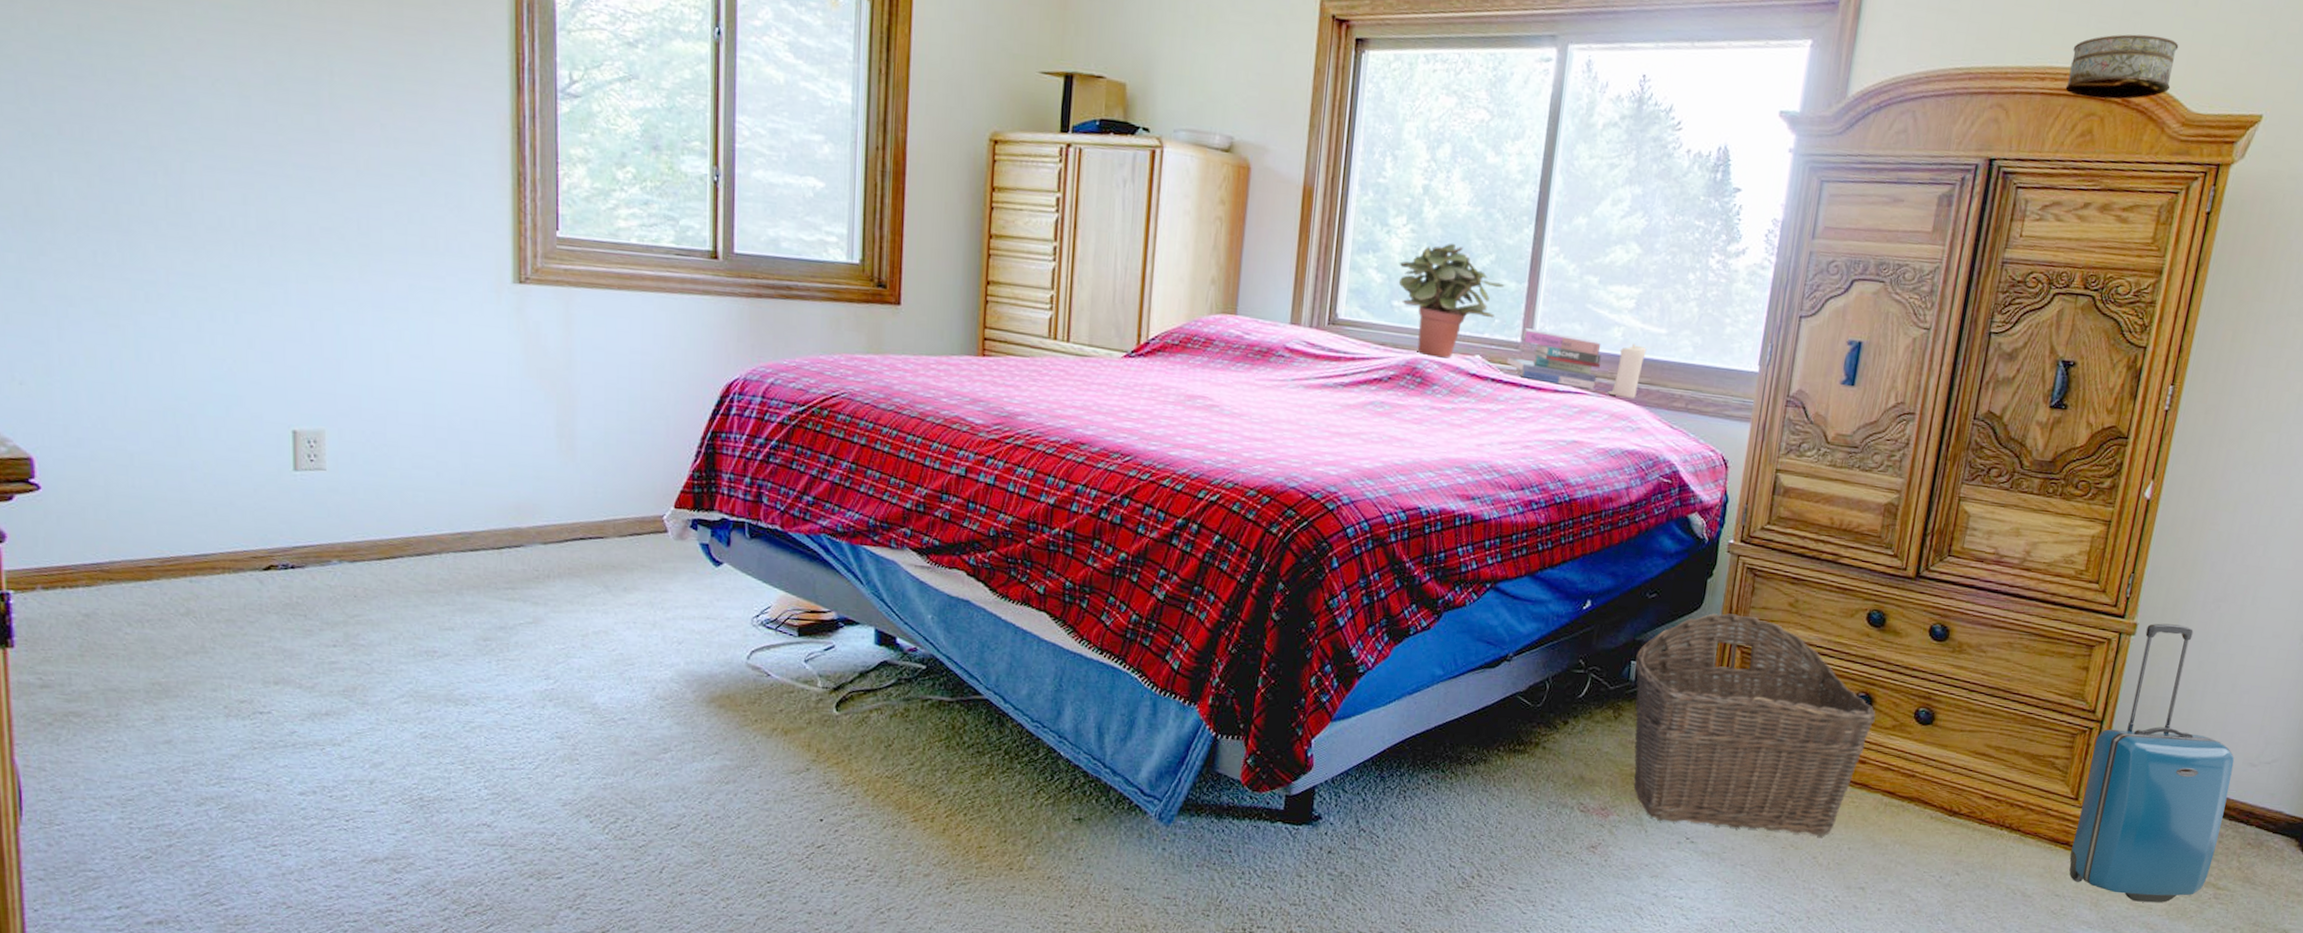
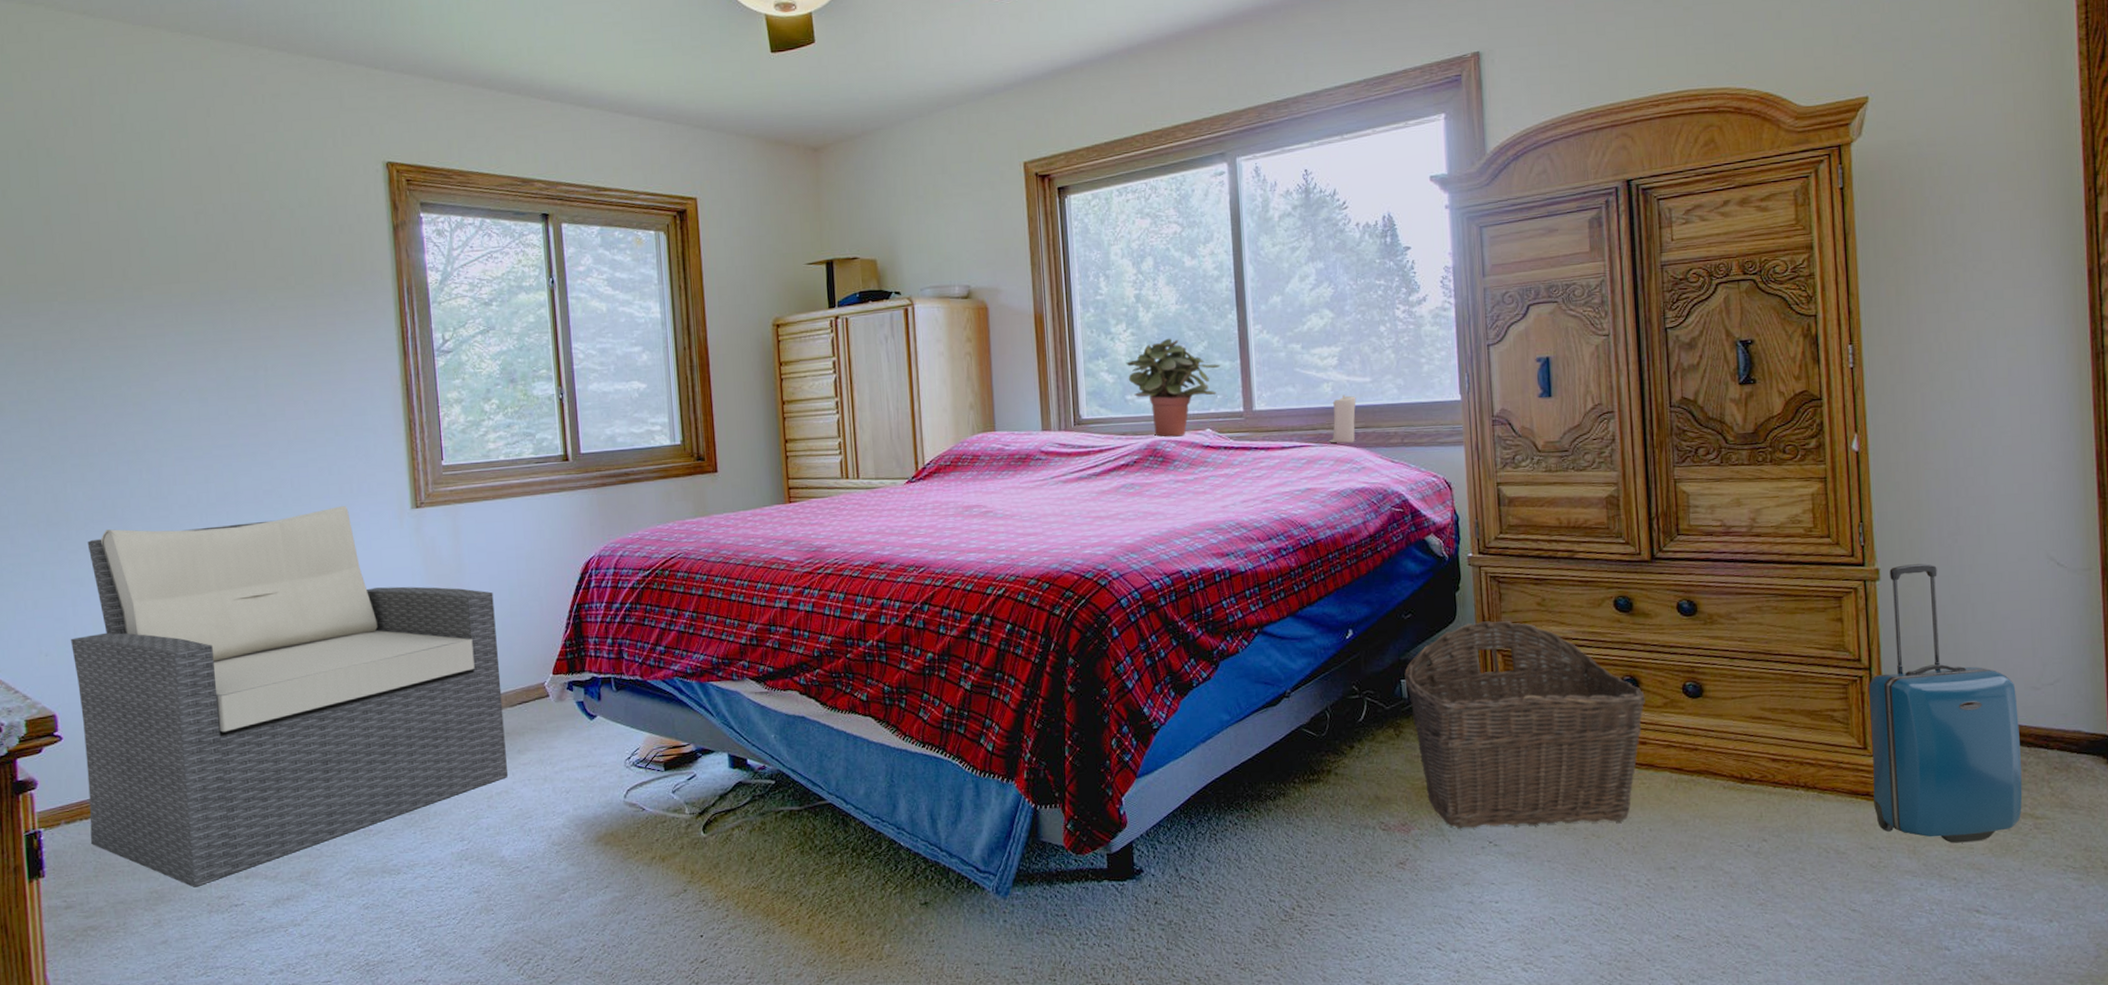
armchair: none [54,240,610,686] -> present [71,506,508,888]
books: present [1506,328,1601,390] -> none [1234,397,1318,442]
decorative box: present [2065,34,2179,100] -> none [1678,49,1776,113]

